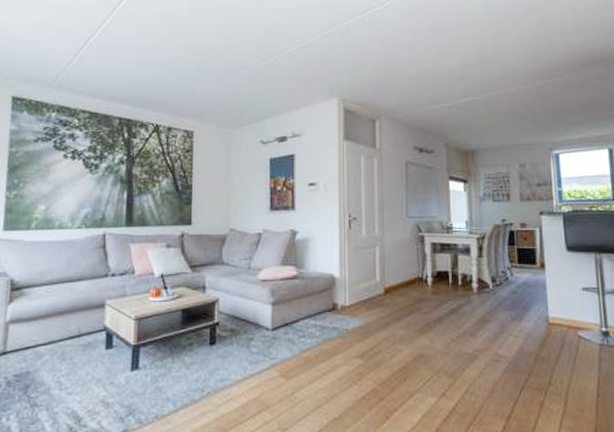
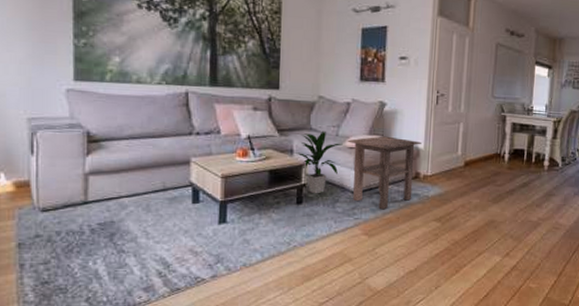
indoor plant: none [205,264,255,333] -> present [293,130,343,194]
side table: none [259,266,336,347] -> present [347,136,421,210]

